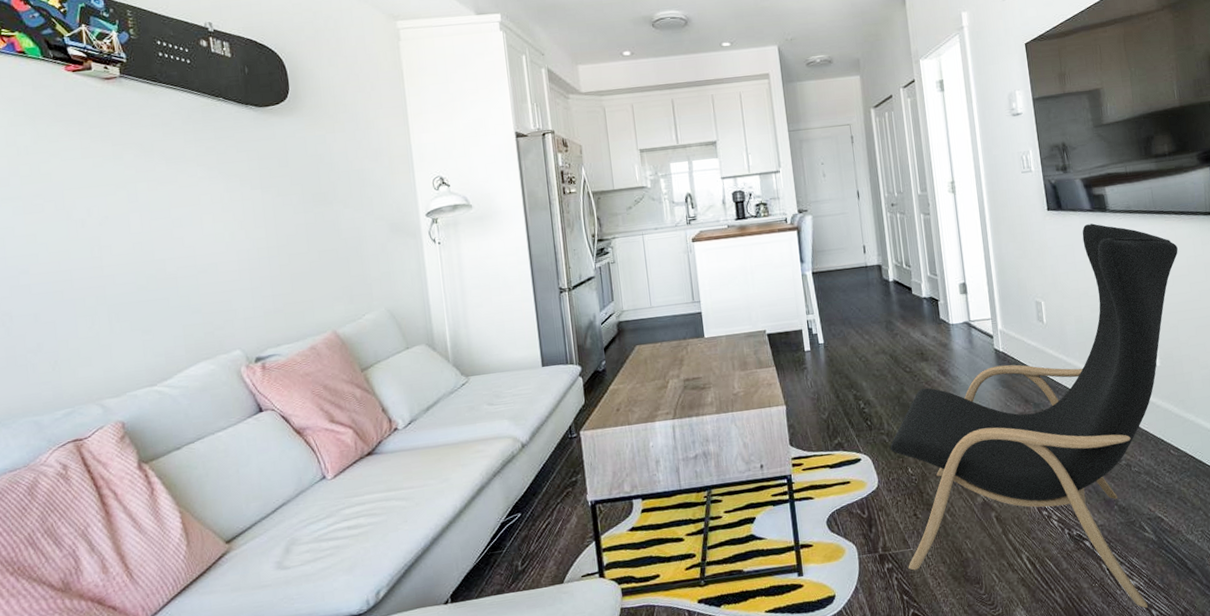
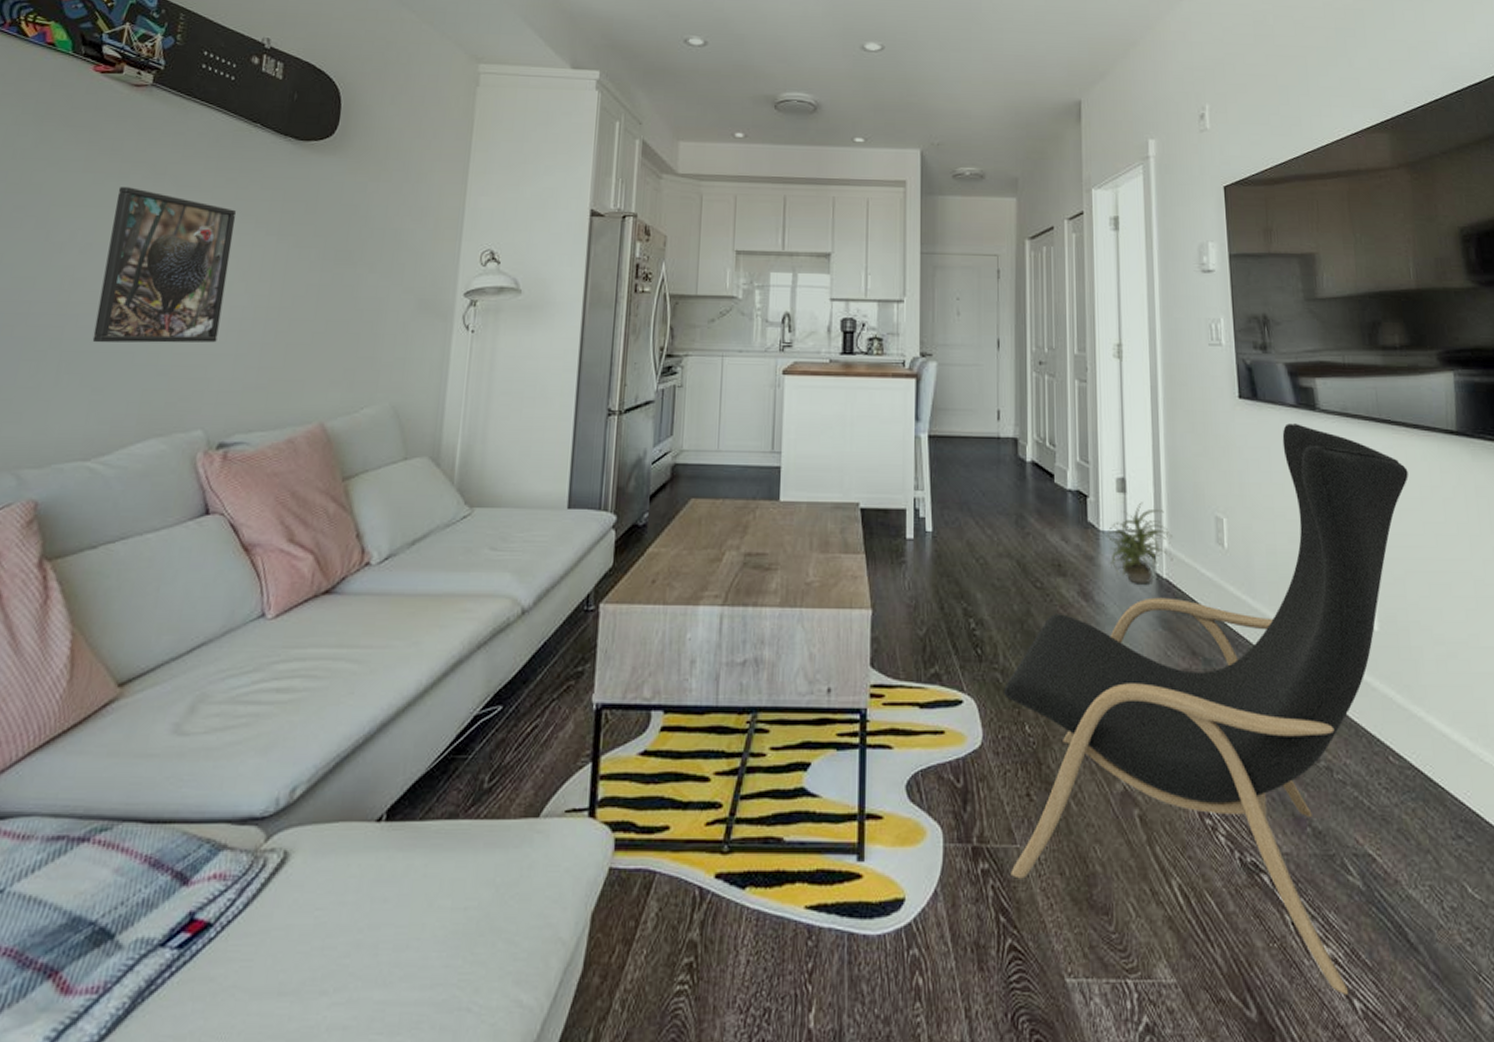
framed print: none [116,165,233,295] -> present [92,187,237,343]
potted plant: none [953,298,1007,359] -> present [1104,502,1173,584]

